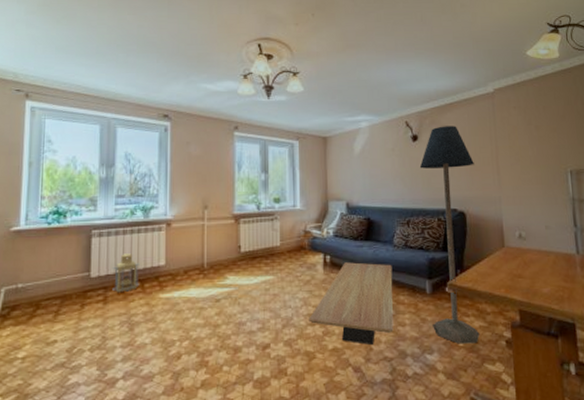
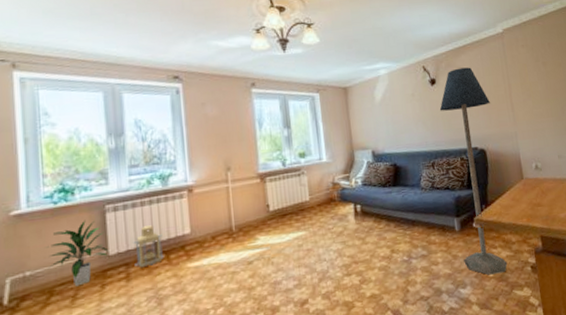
indoor plant: none [38,242,91,303] -> present [46,220,109,287]
coffee table: present [309,262,394,346] -> none [344,206,428,288]

